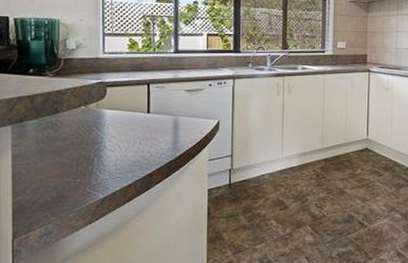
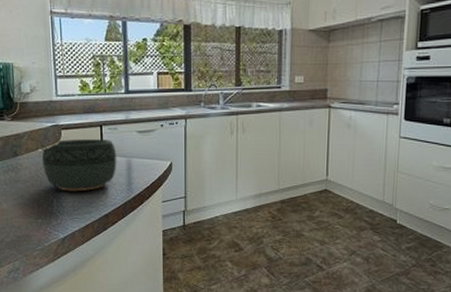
bowl: none [85,96,164,150] -> present [42,138,117,192]

